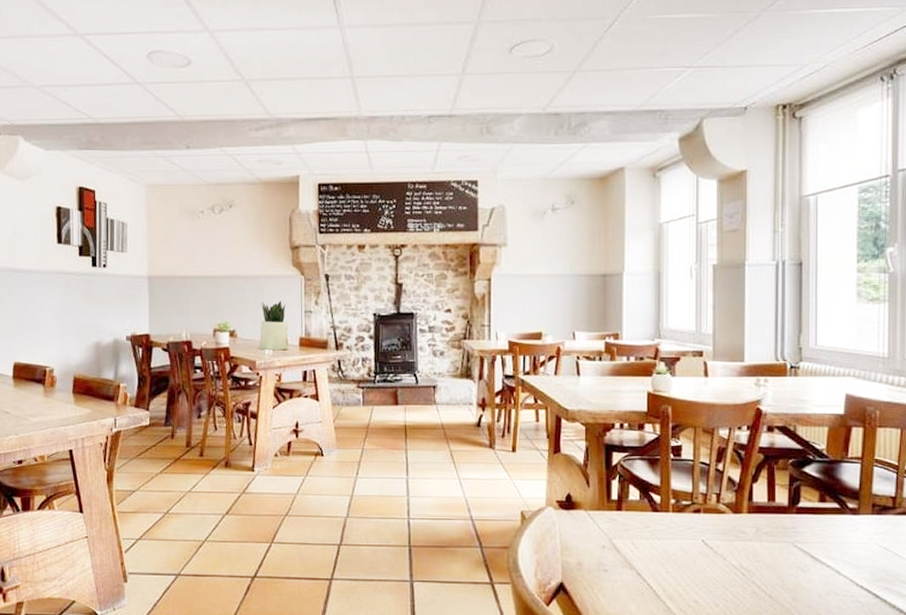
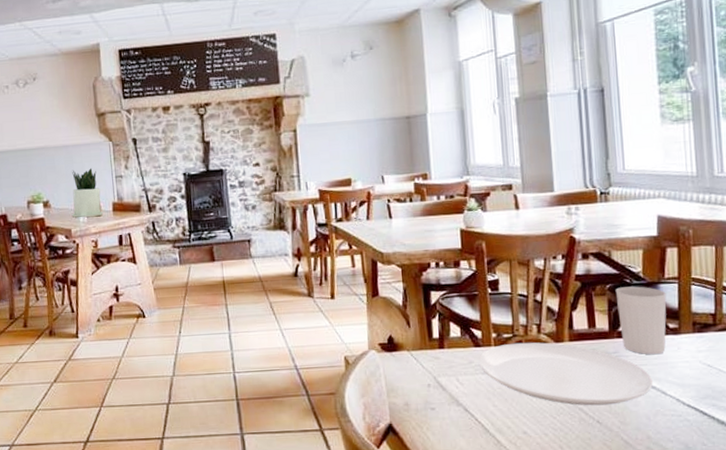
plate: none [655,510,827,580] -> present [478,342,653,406]
cup: none [797,463,848,534] -> present [615,286,667,355]

